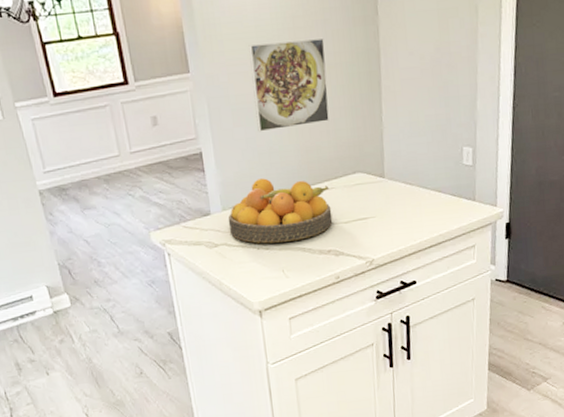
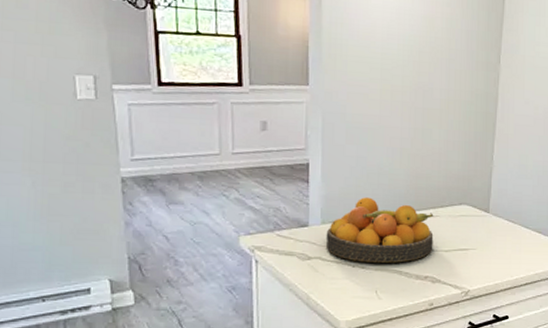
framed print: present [248,37,329,132] -> none [370,69,447,153]

